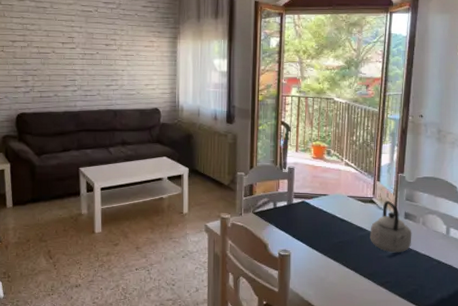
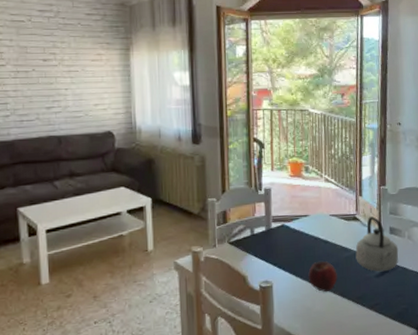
fruit: none [324,237,351,266] -> present [308,260,337,293]

